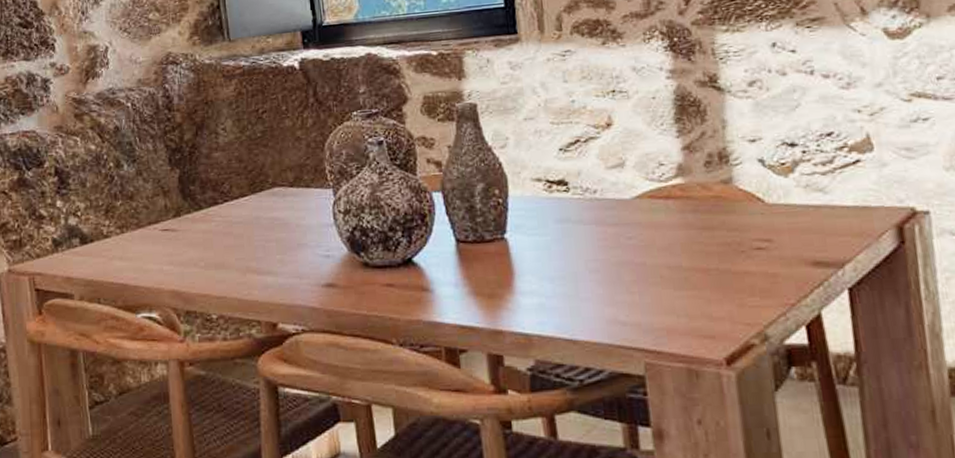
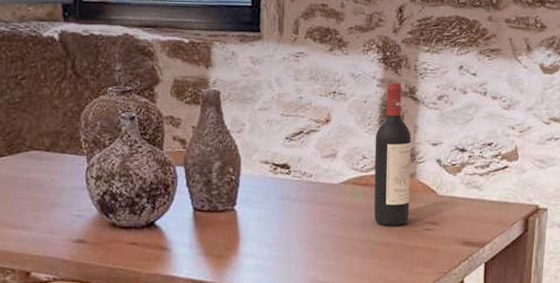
wine bottle: none [671,71,731,247] -> present [374,82,412,226]

